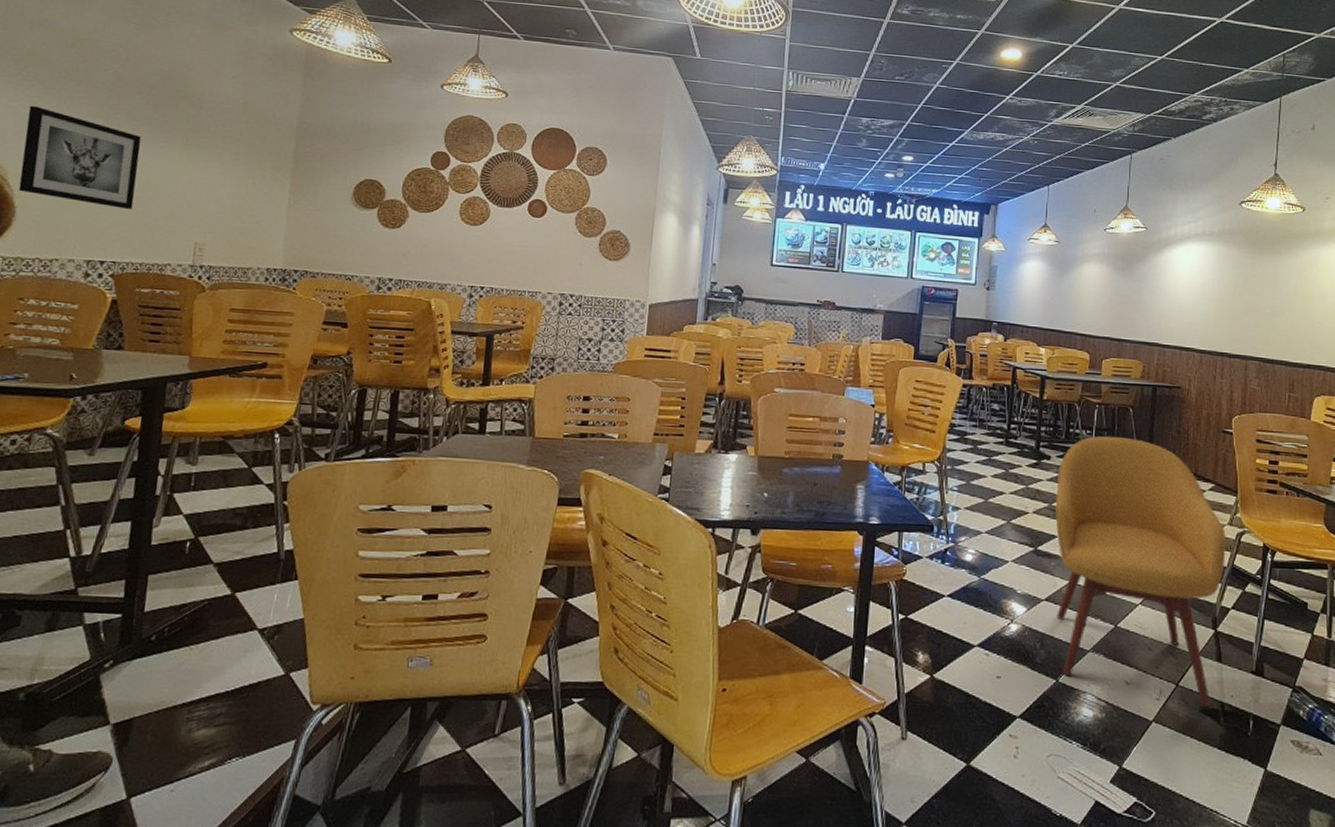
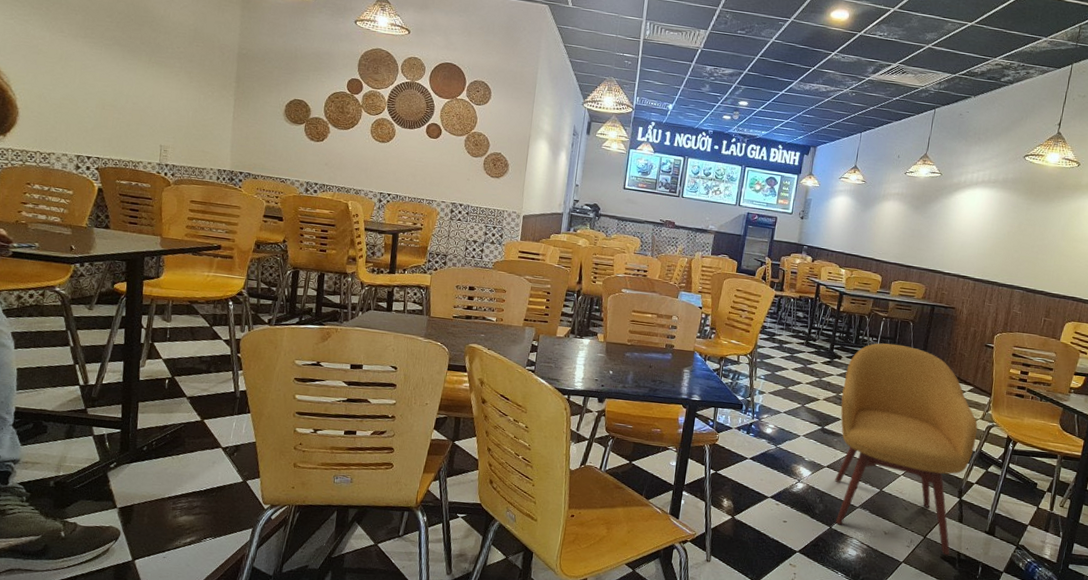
wall art: present [18,106,141,209] -> none [19,24,113,115]

